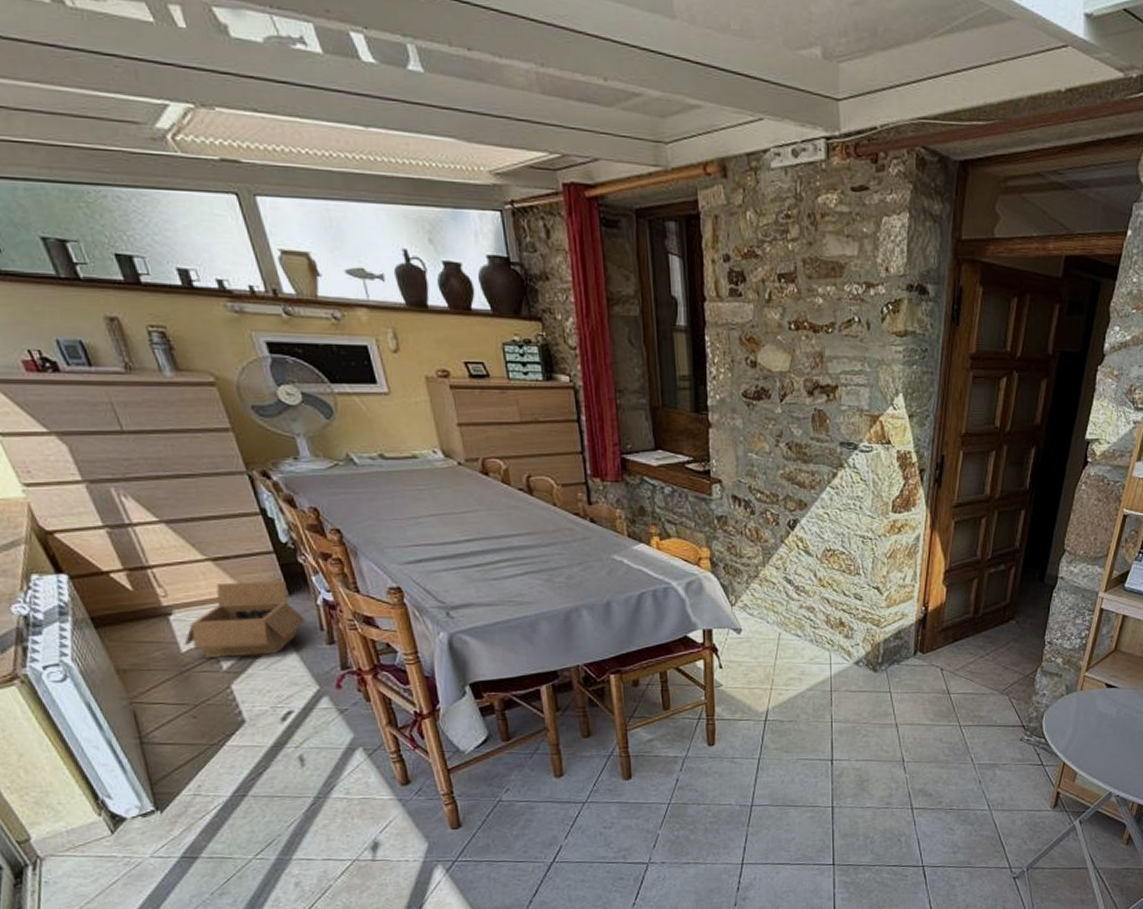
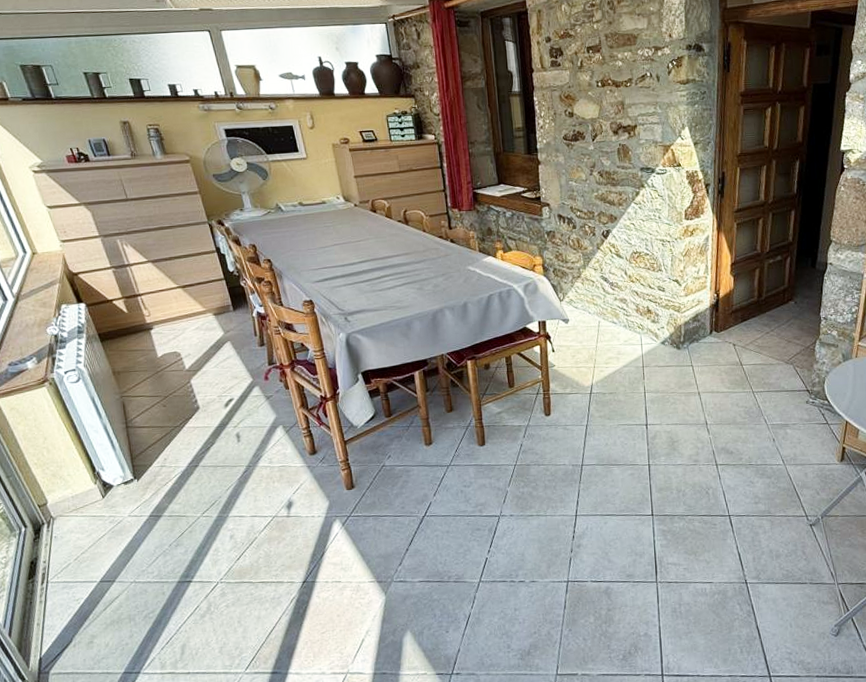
box: present [184,581,306,658] -> none [160,300,245,360]

